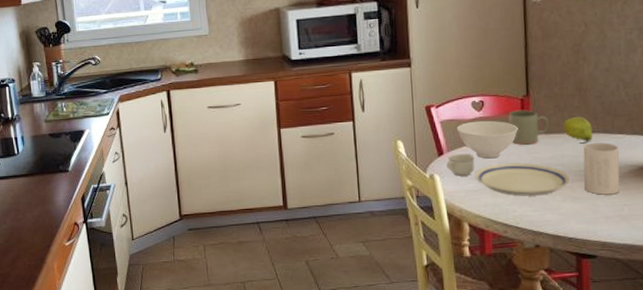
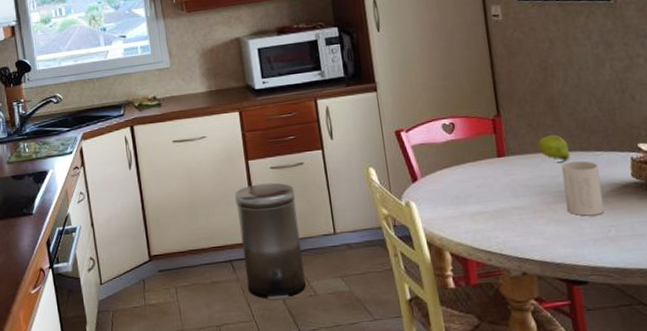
pedal bin: none [266,151,328,261] -> present [235,182,306,300]
cup: present [446,153,475,176] -> none [421,178,452,202]
bowl: present [456,120,518,159] -> none [428,142,493,183]
plate: present [474,162,569,196] -> none [451,185,551,221]
mug: present [508,110,549,145] -> none [481,130,524,167]

